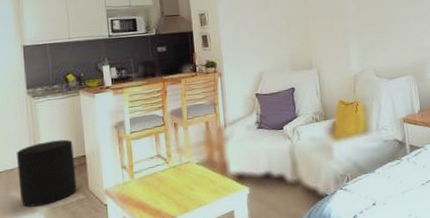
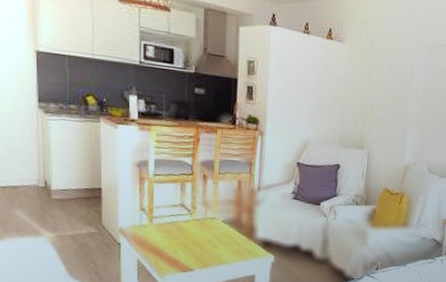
stool: present [17,139,77,207] -> none [23,164,89,231]

